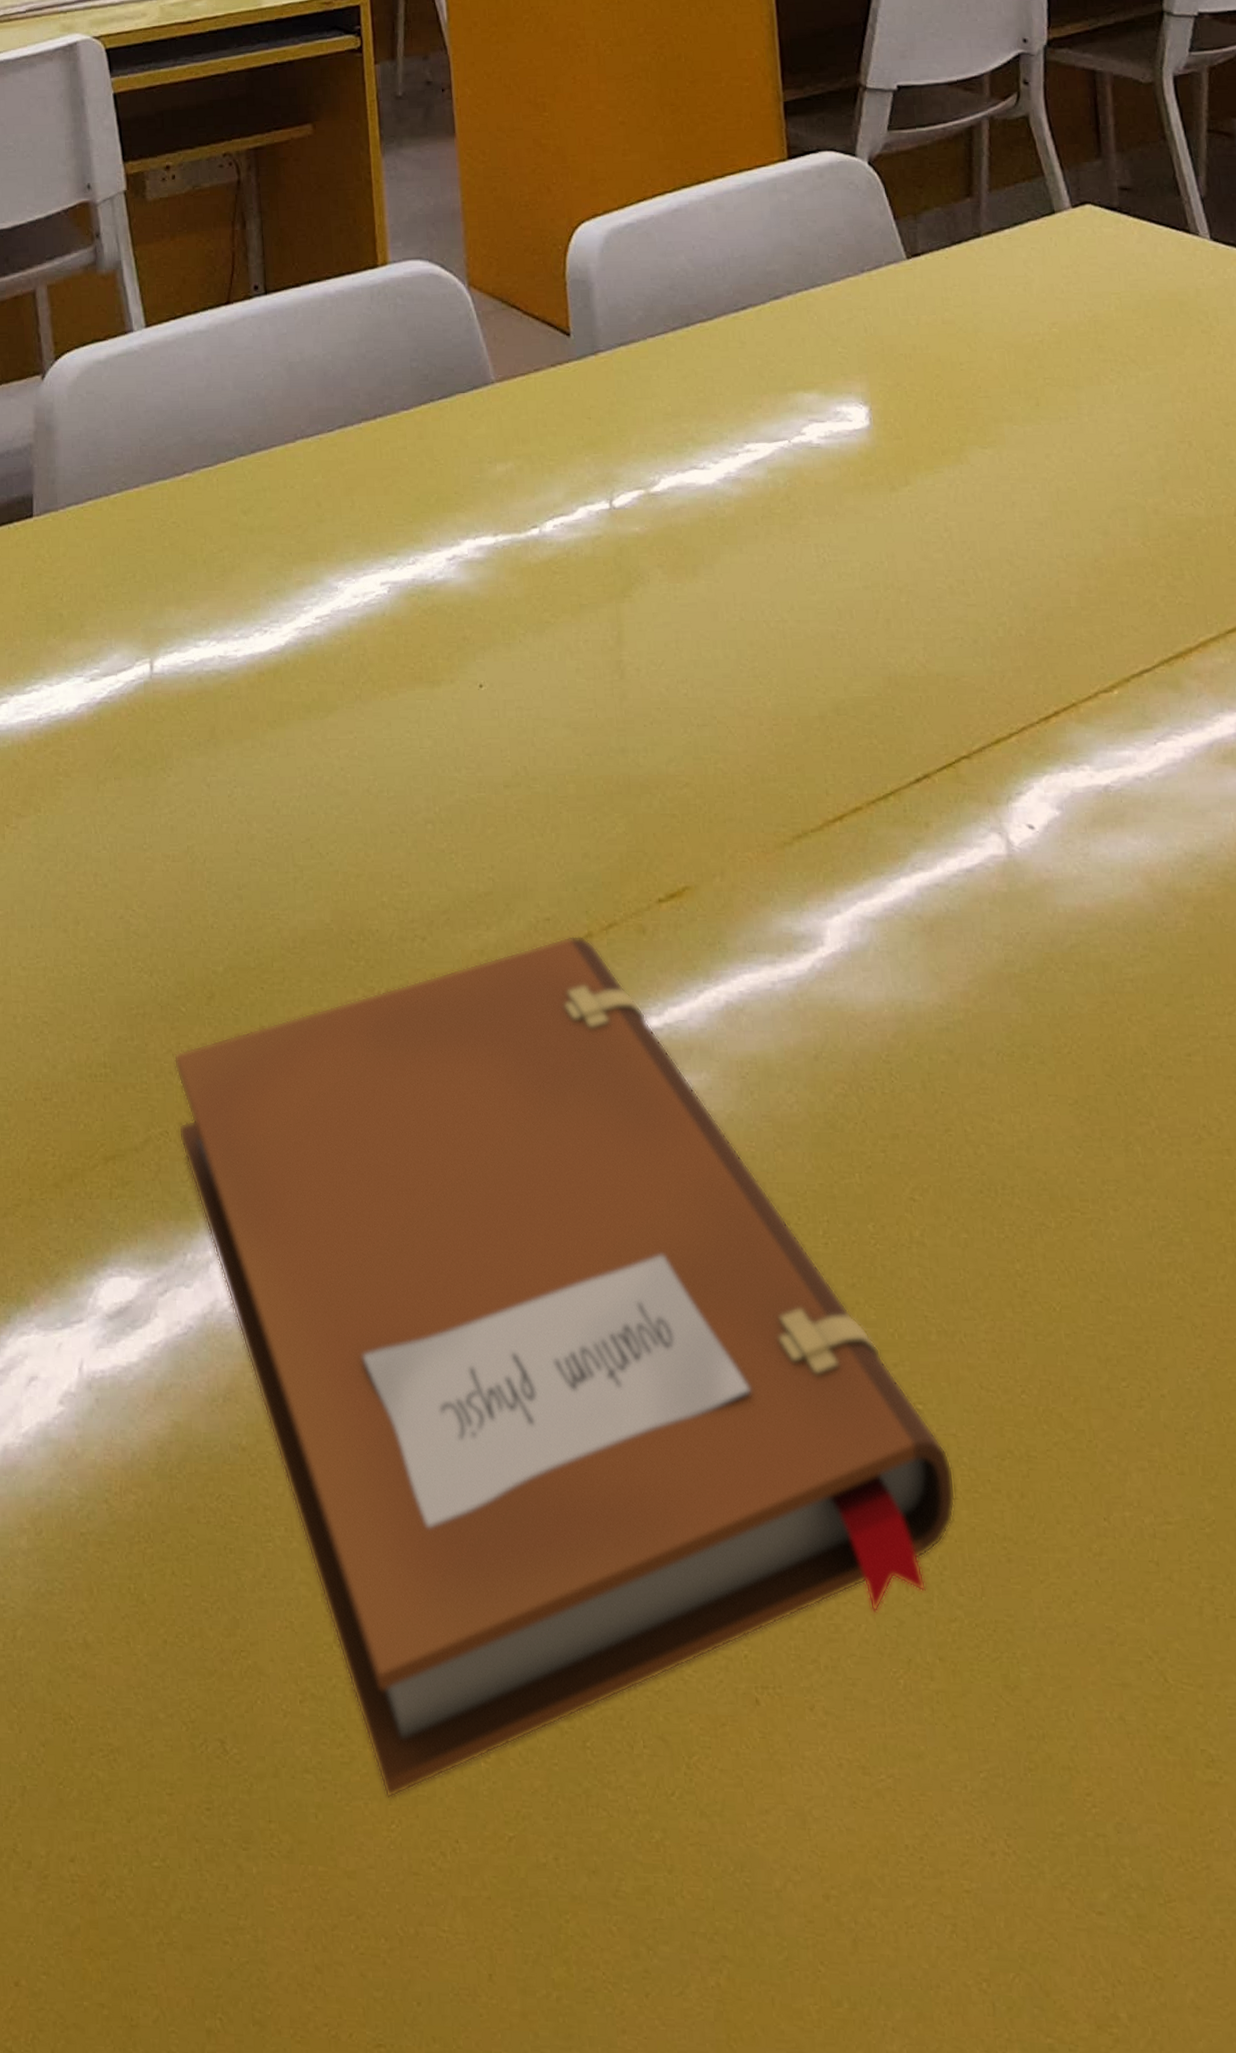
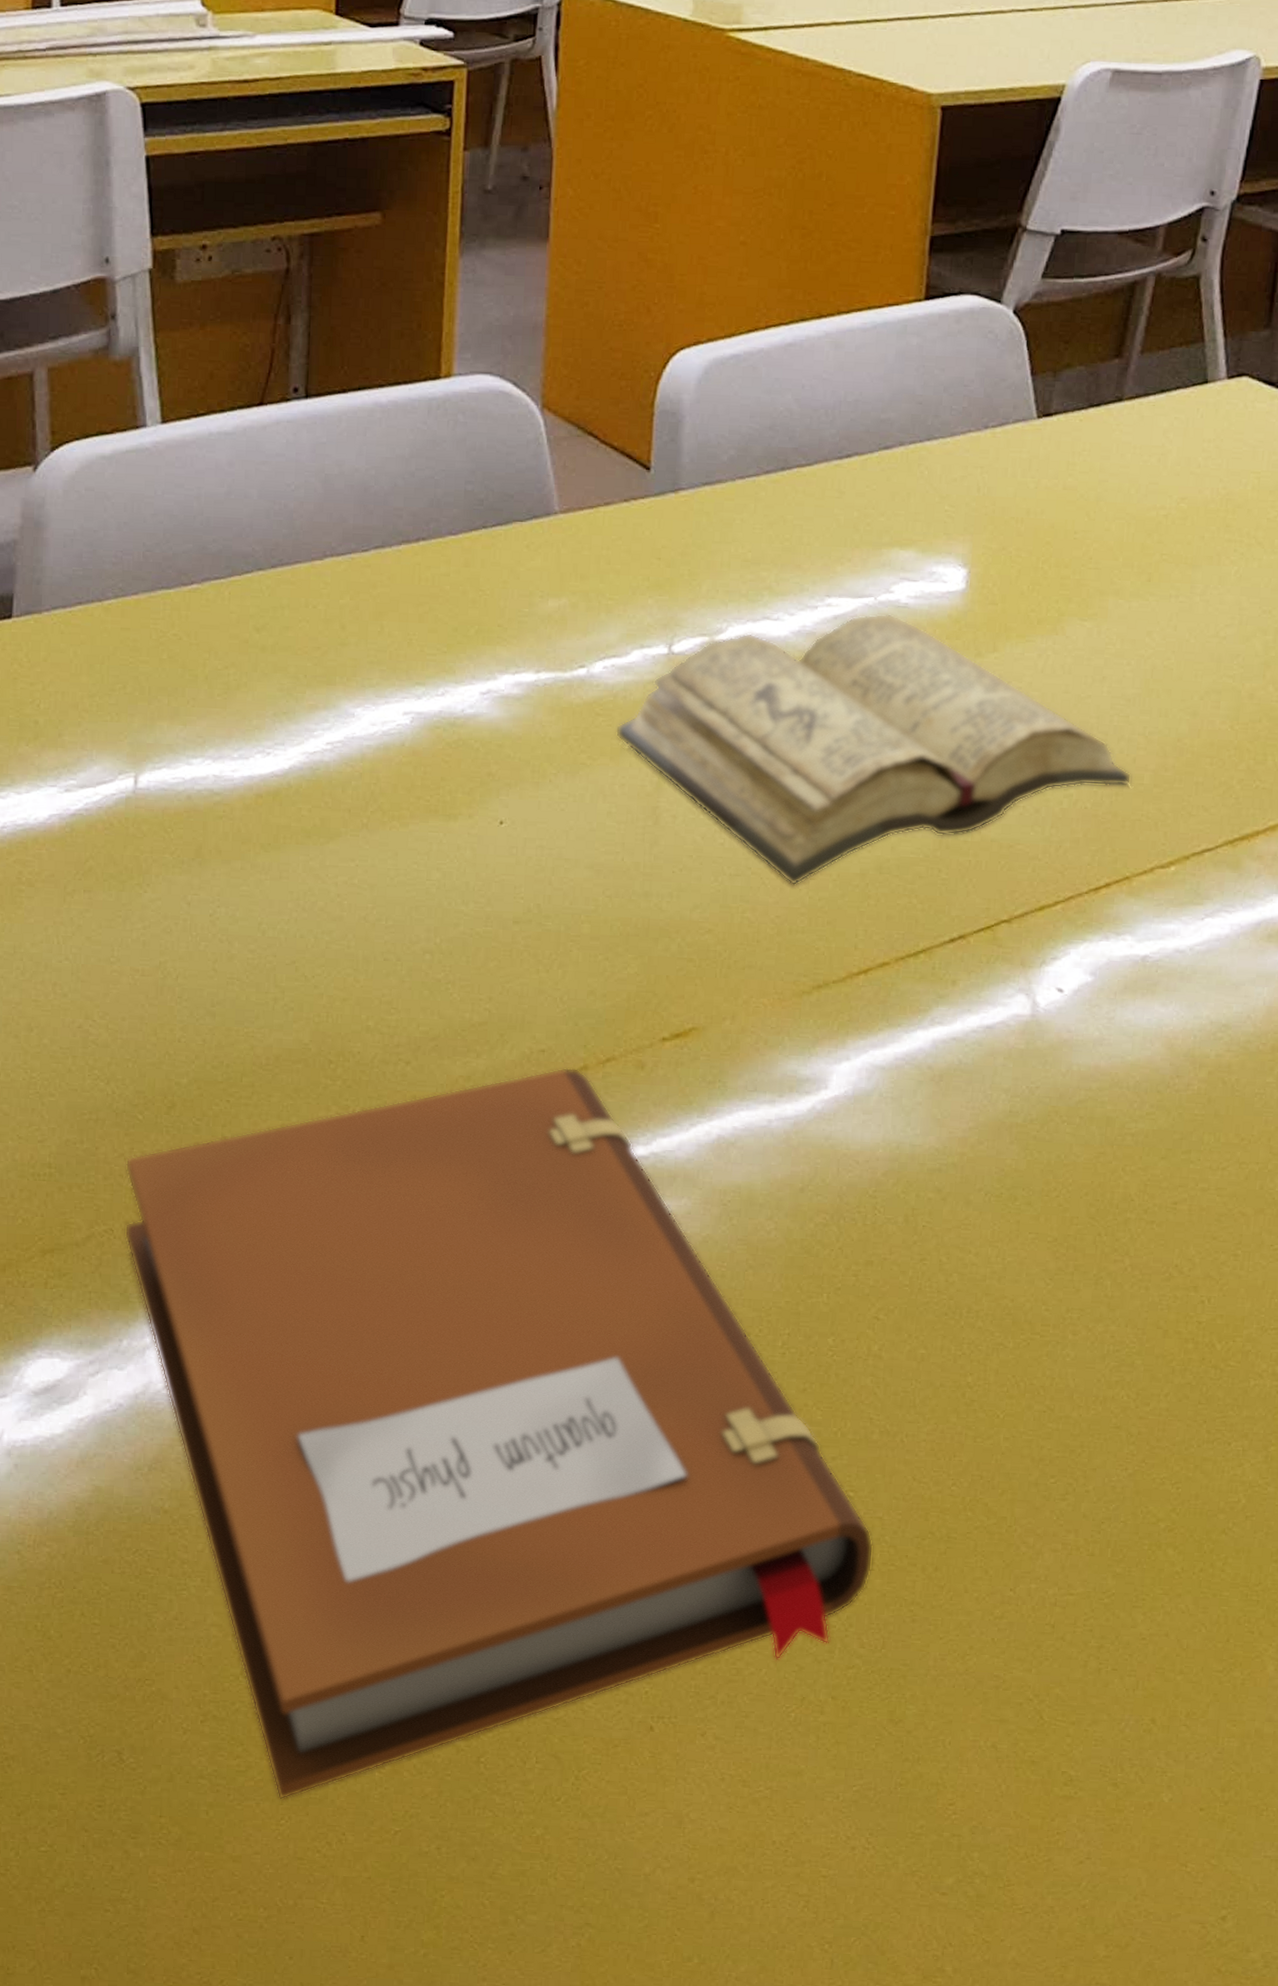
diary: none [573,455,1059,732] -> present [616,613,1132,885]

